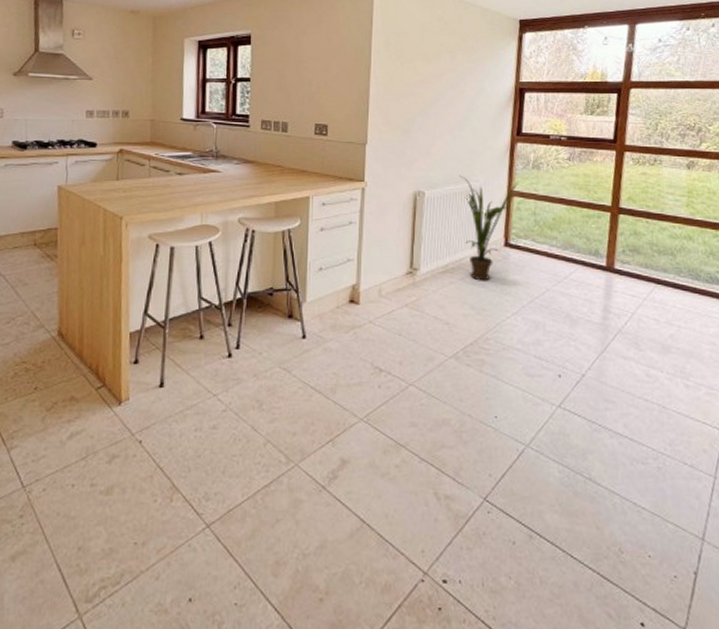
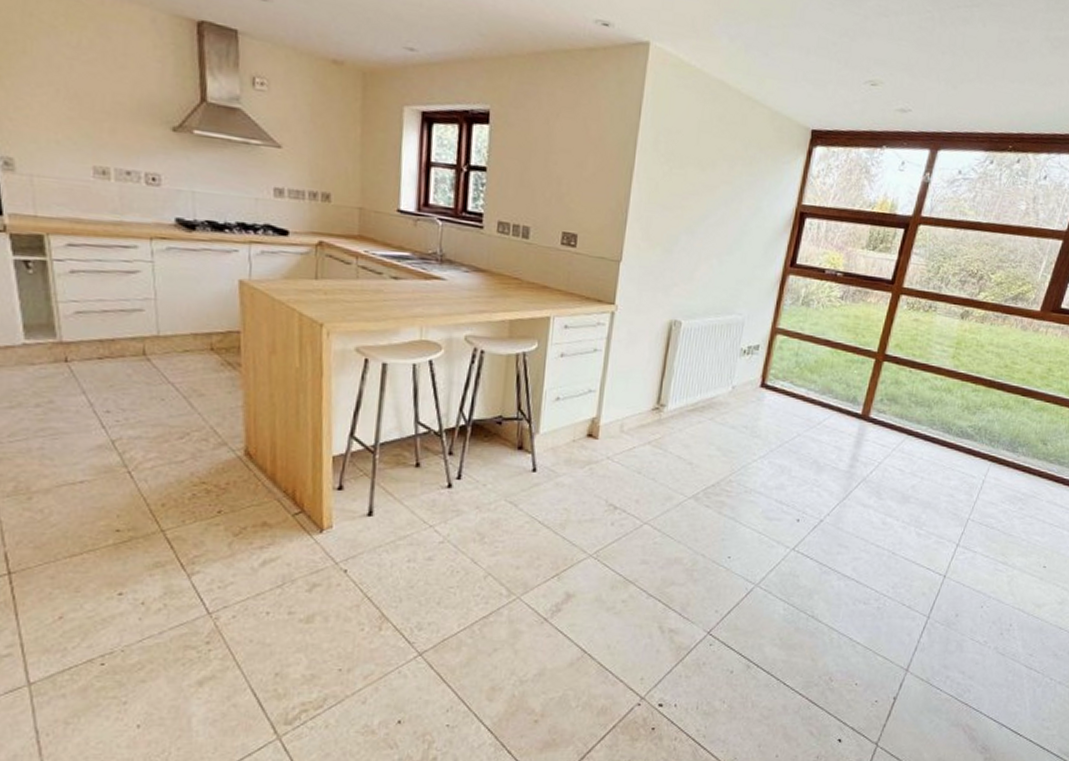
house plant: present [459,175,519,281] -> none [719,305,785,422]

